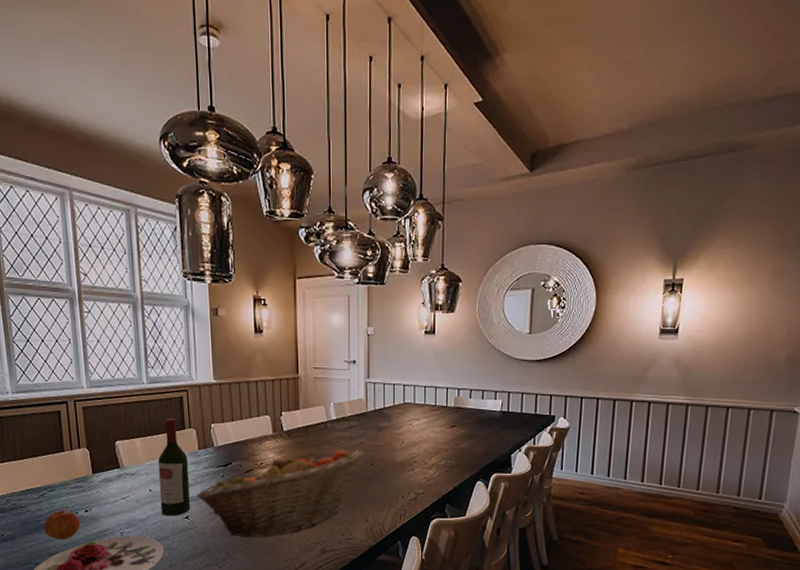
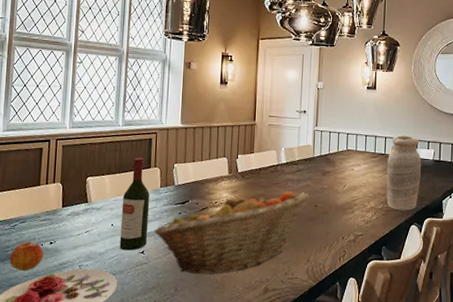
vase: none [449,386,488,467] -> present [386,136,421,211]

